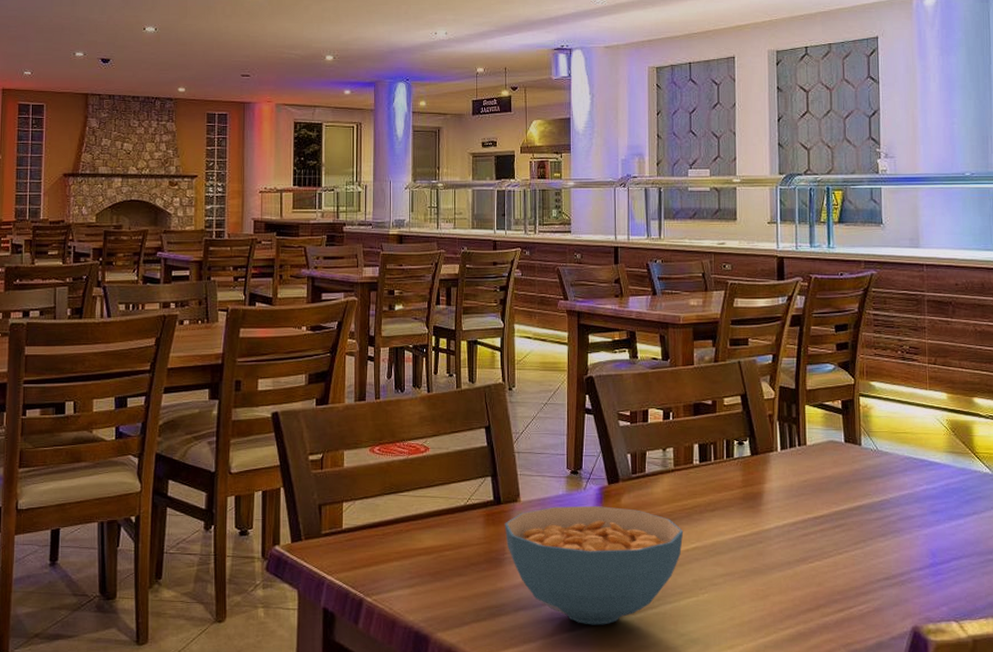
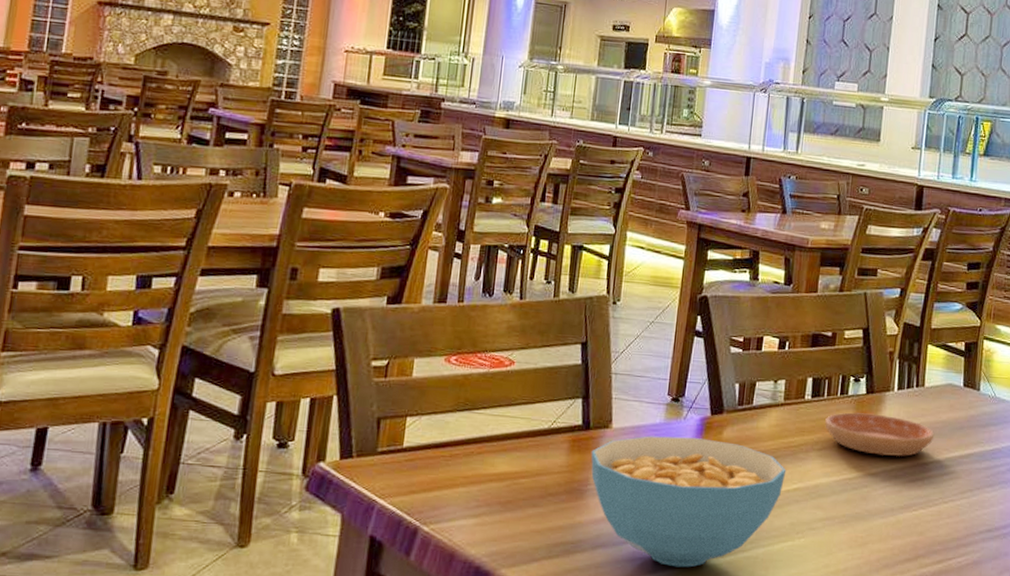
saucer: none [715,474,822,513] -> present [825,412,935,457]

